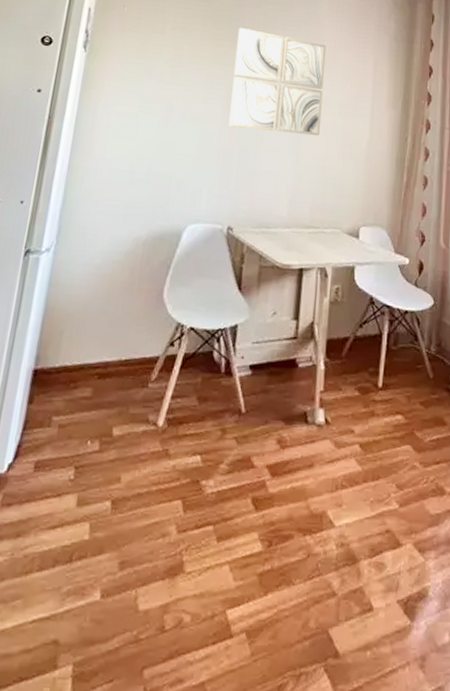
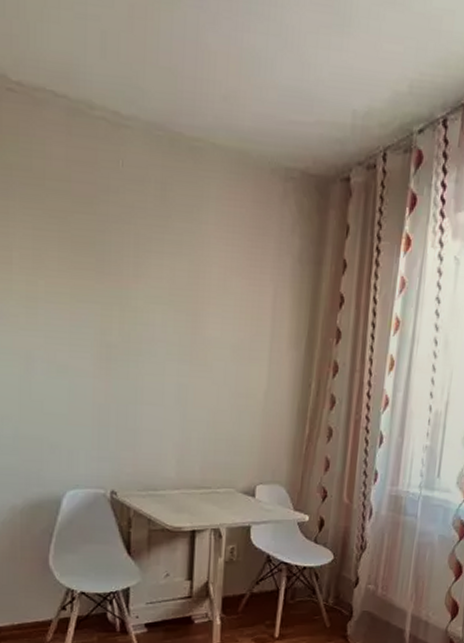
wall art: present [229,28,327,136] -> none [102,253,215,386]

